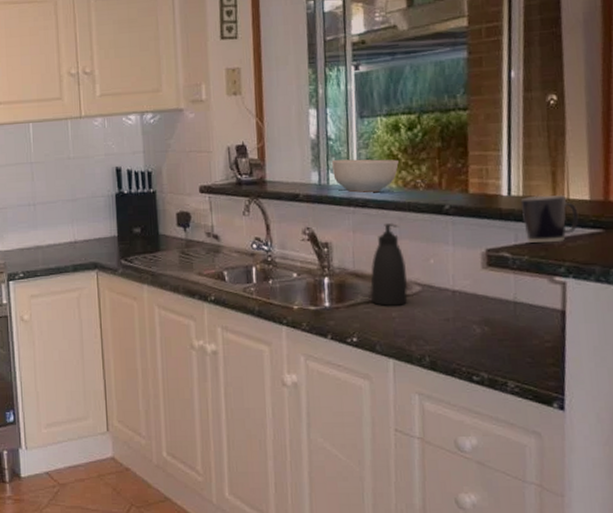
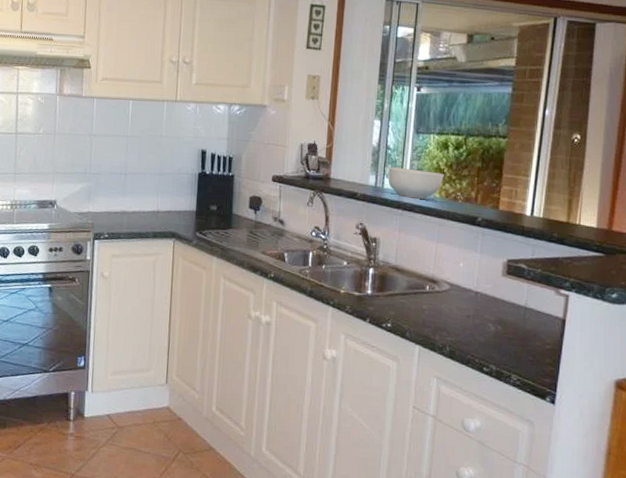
soap dispenser: present [370,222,408,307] -> none [406,227,439,300]
mug: present [520,194,579,244] -> none [540,218,586,261]

